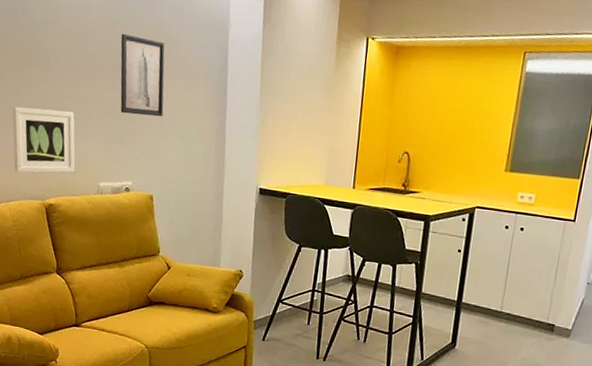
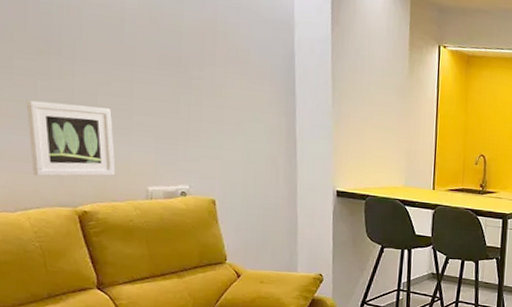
wall art: present [120,33,165,117] -> none [167,25,223,117]

